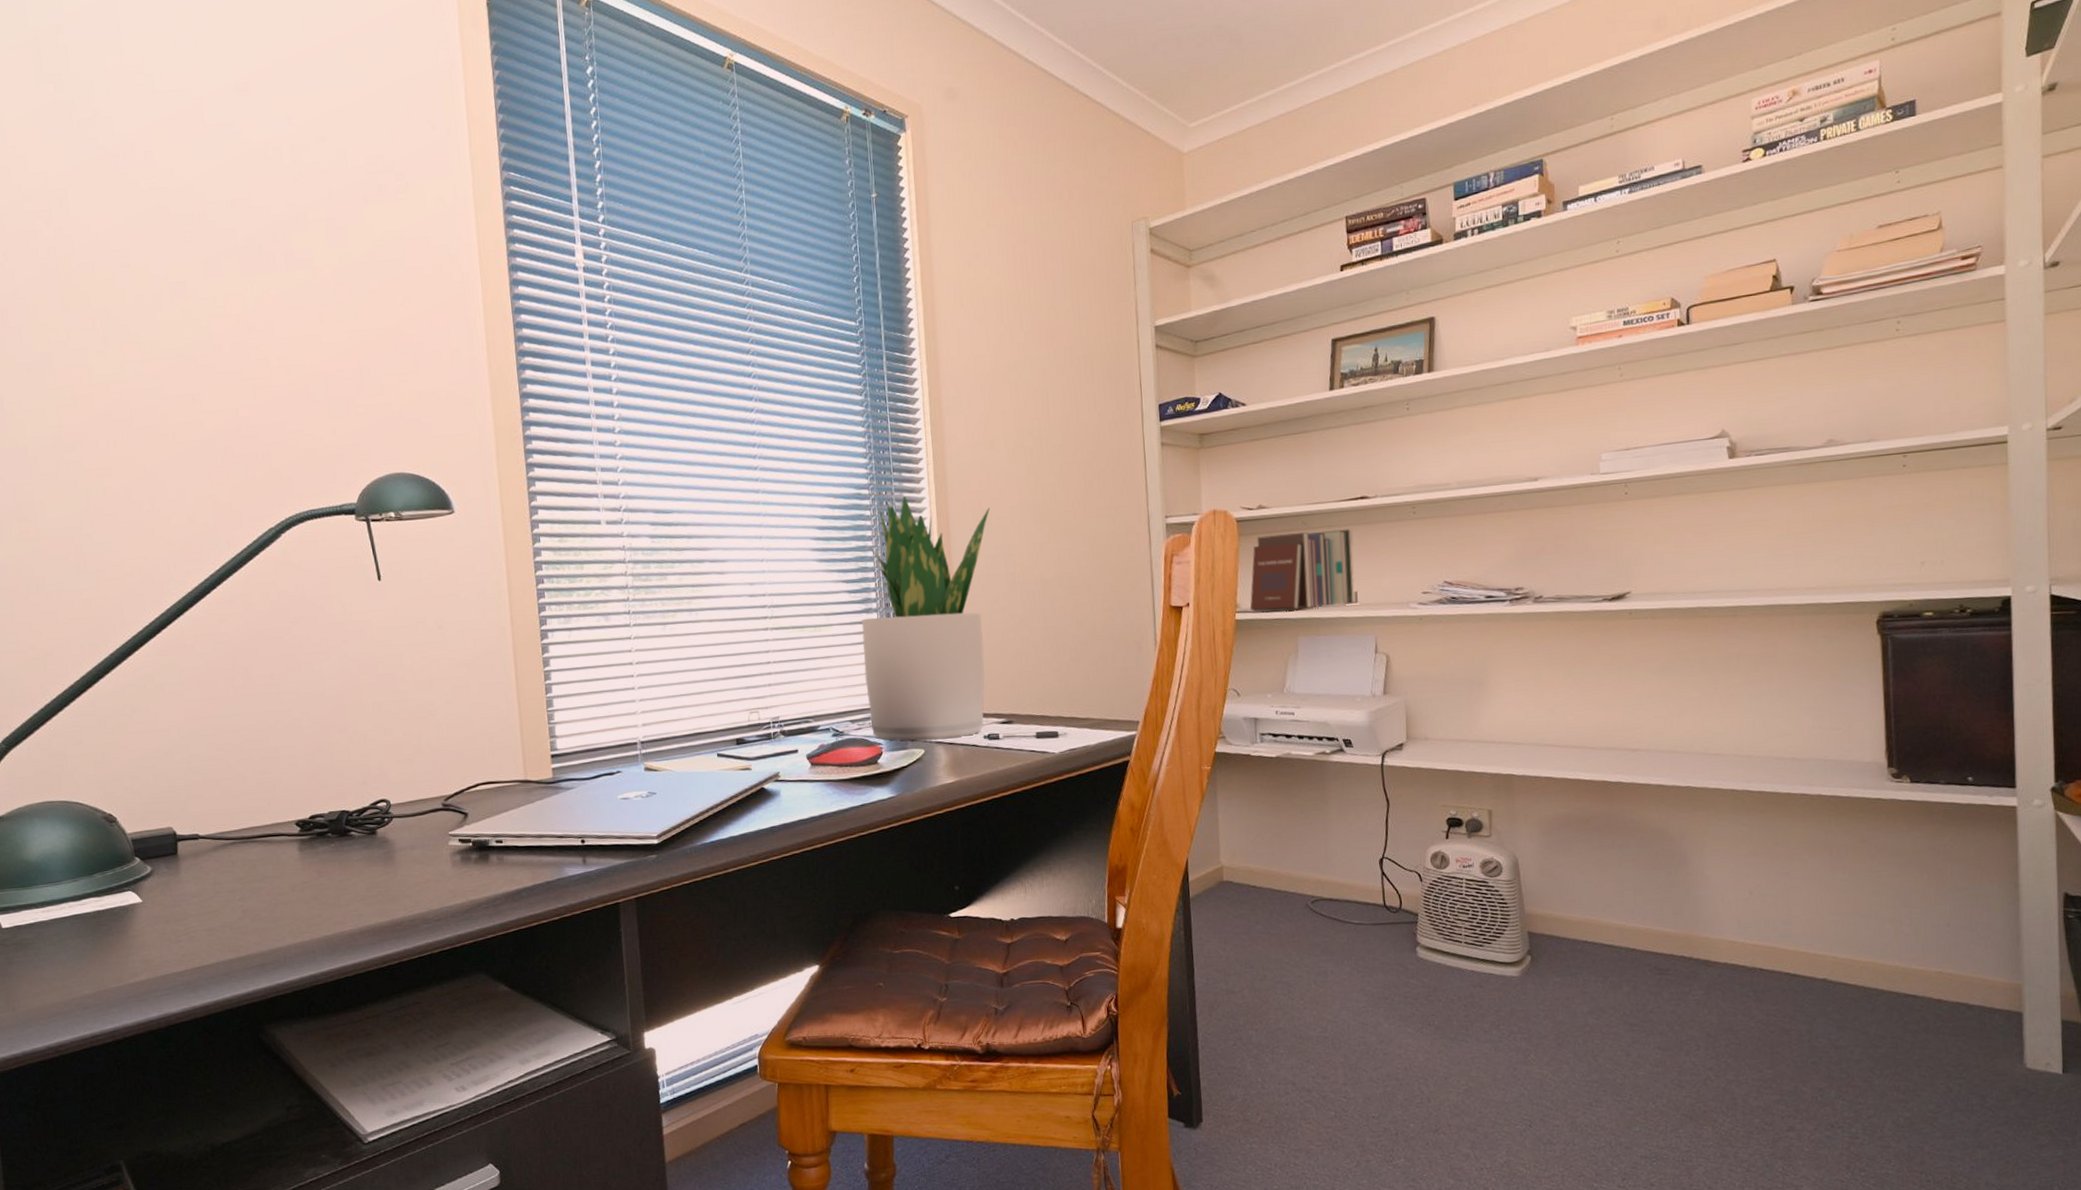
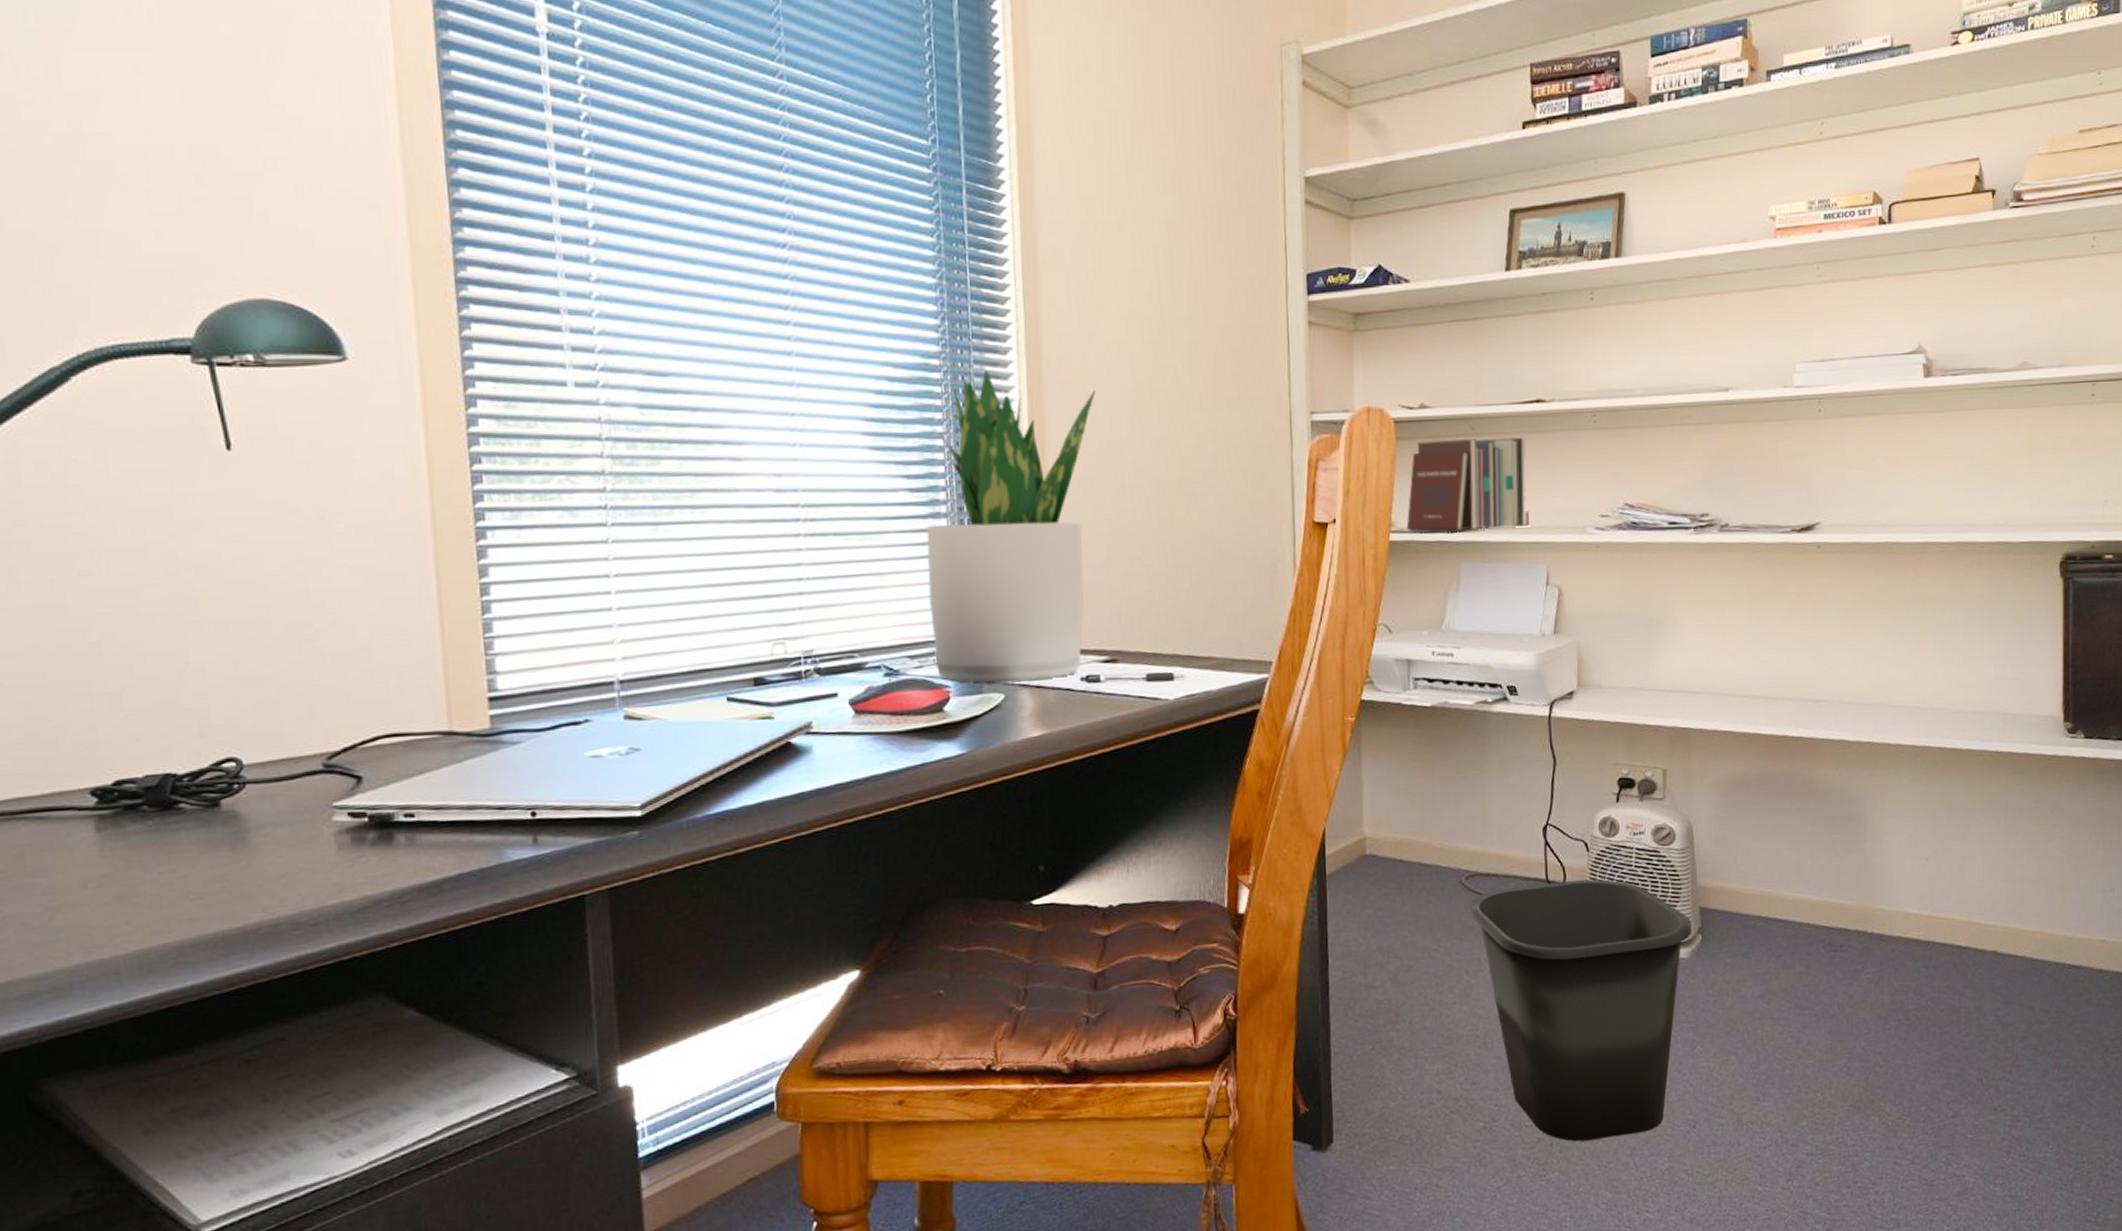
waste bin: none [1315,905,1522,1133] -> present [1469,879,1692,1142]

